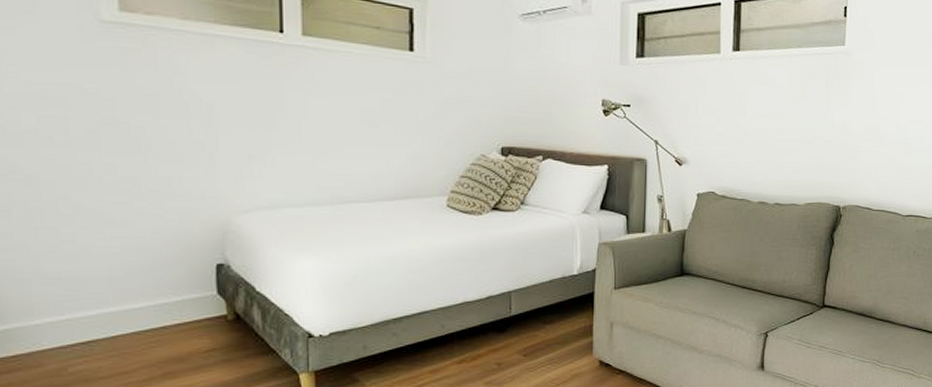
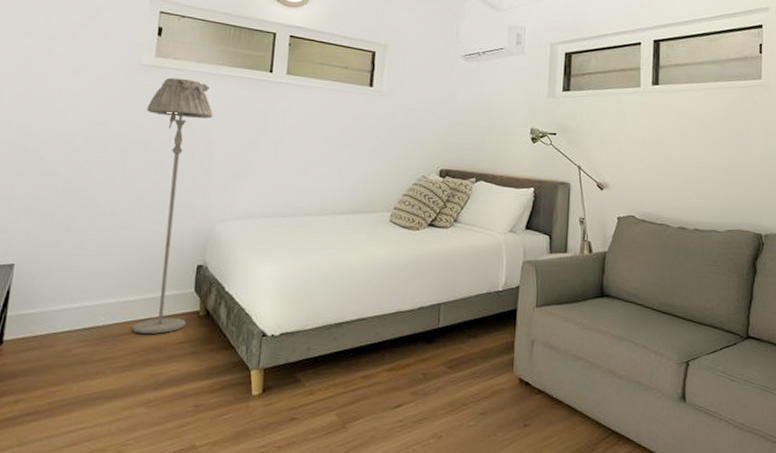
floor lamp: none [118,38,212,344] -> present [131,77,213,334]

